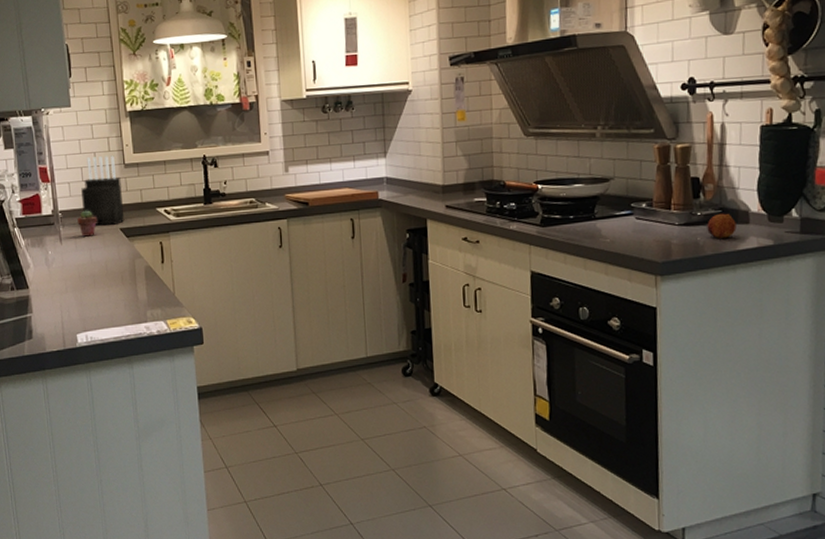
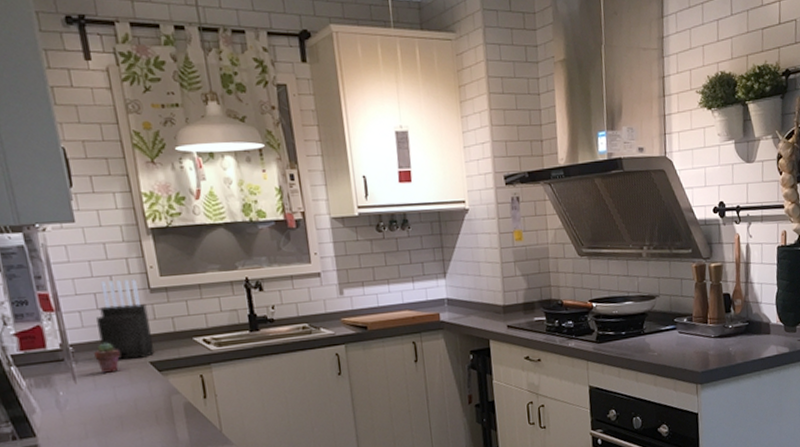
fruit: present [707,213,737,238] -> none [737,325,760,348]

